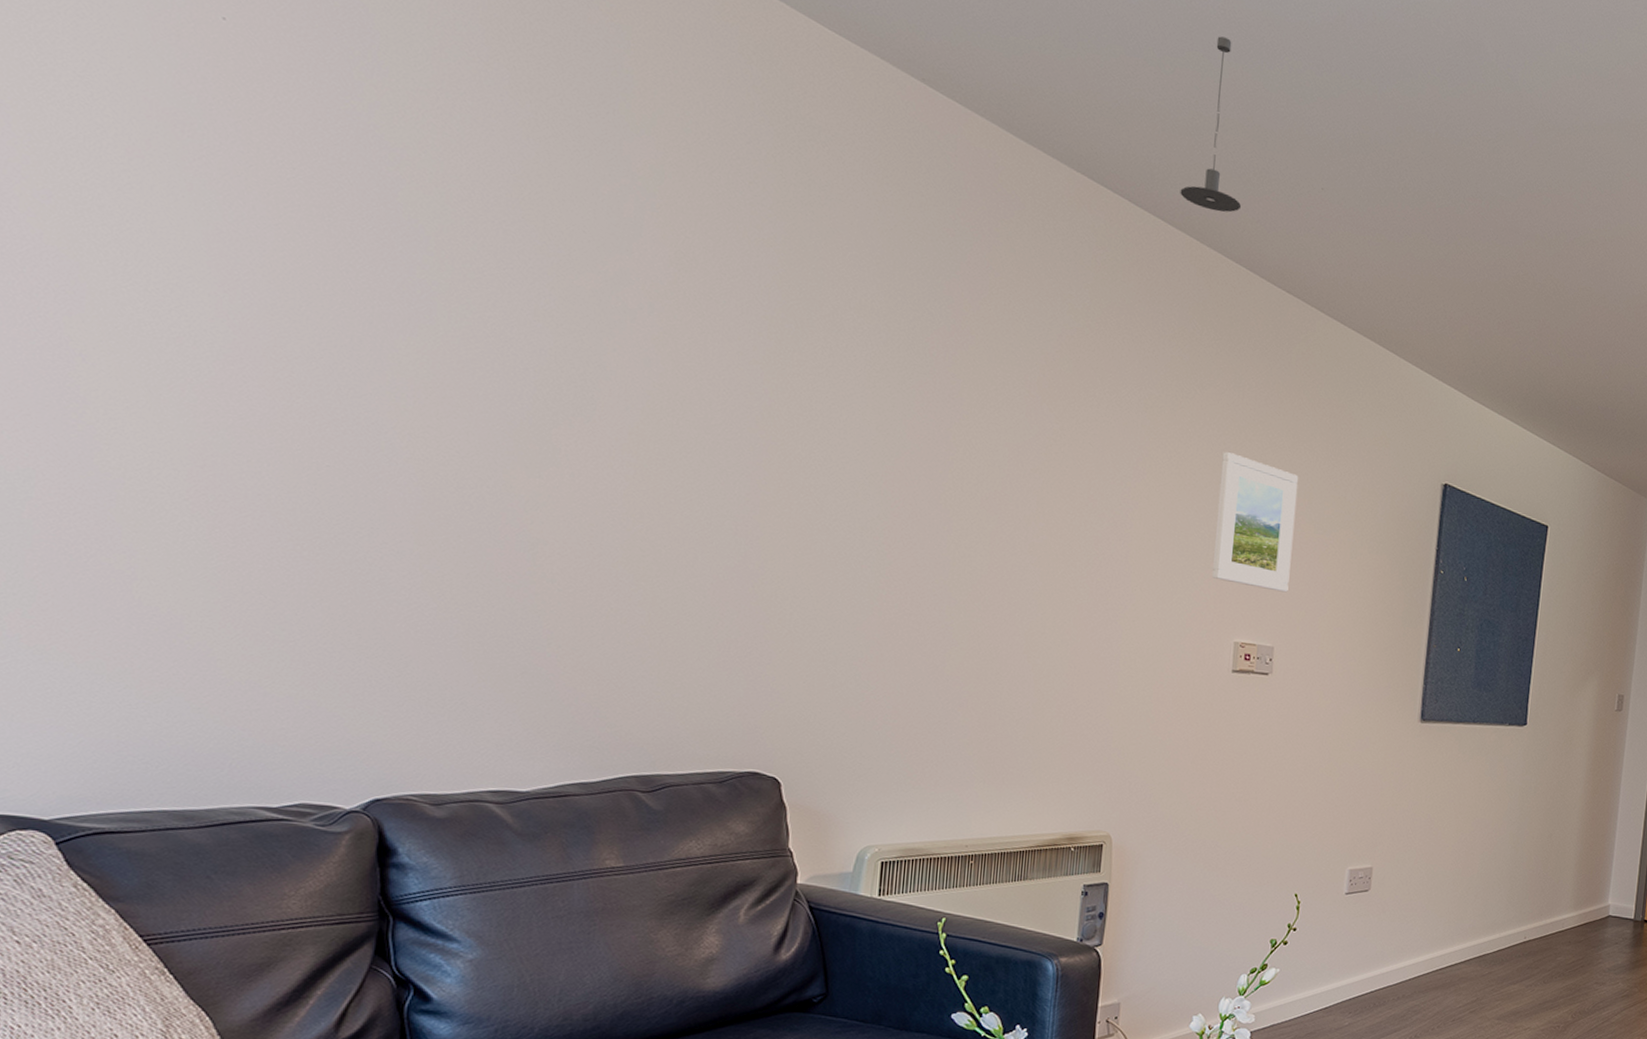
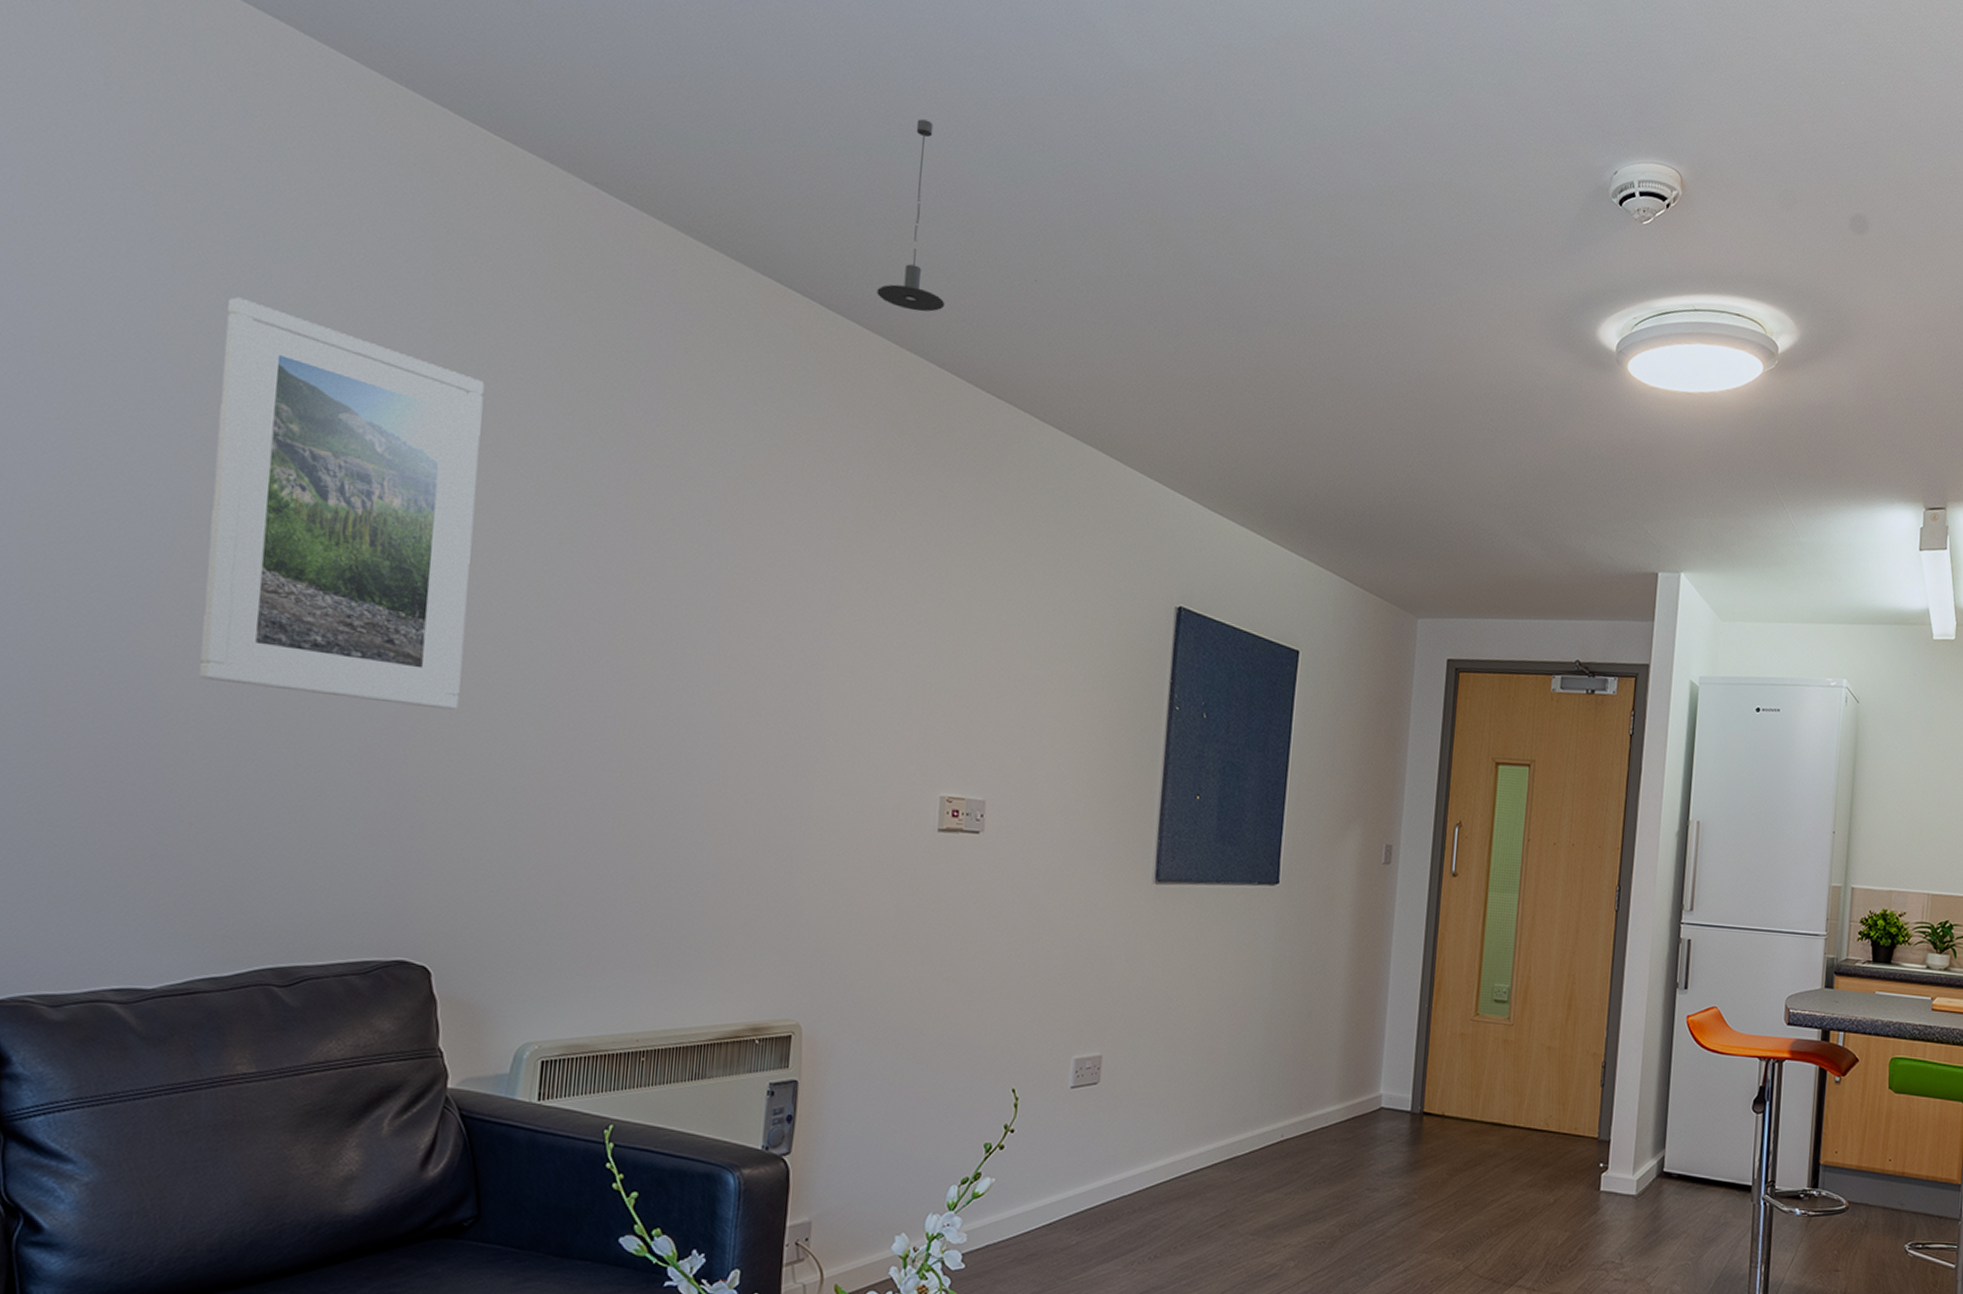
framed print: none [562,168,823,553] -> present [199,297,485,711]
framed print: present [1211,452,1299,593] -> none [913,580,1012,738]

